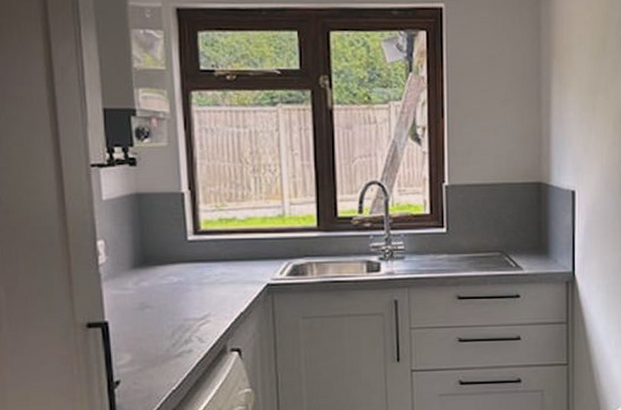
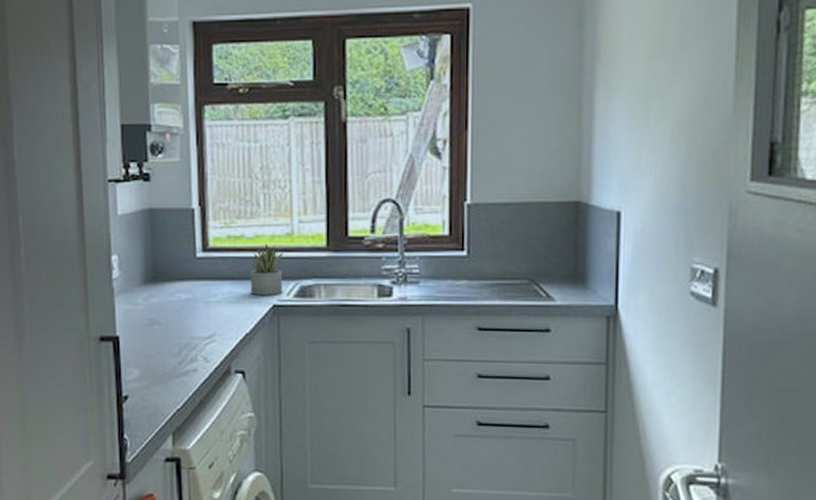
succulent plant: none [242,225,276,275] -> present [249,243,284,295]

